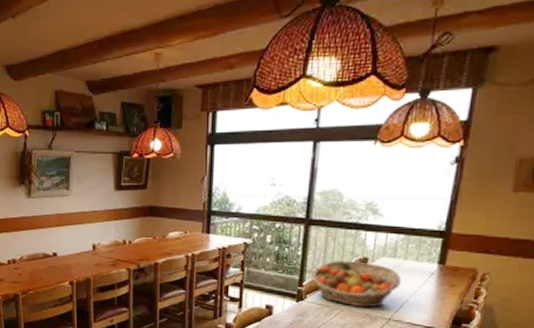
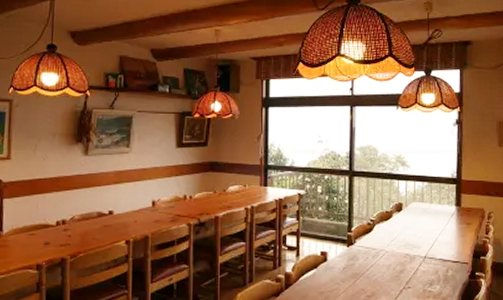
fruit basket: present [312,260,402,308] -> none [359,206,430,248]

